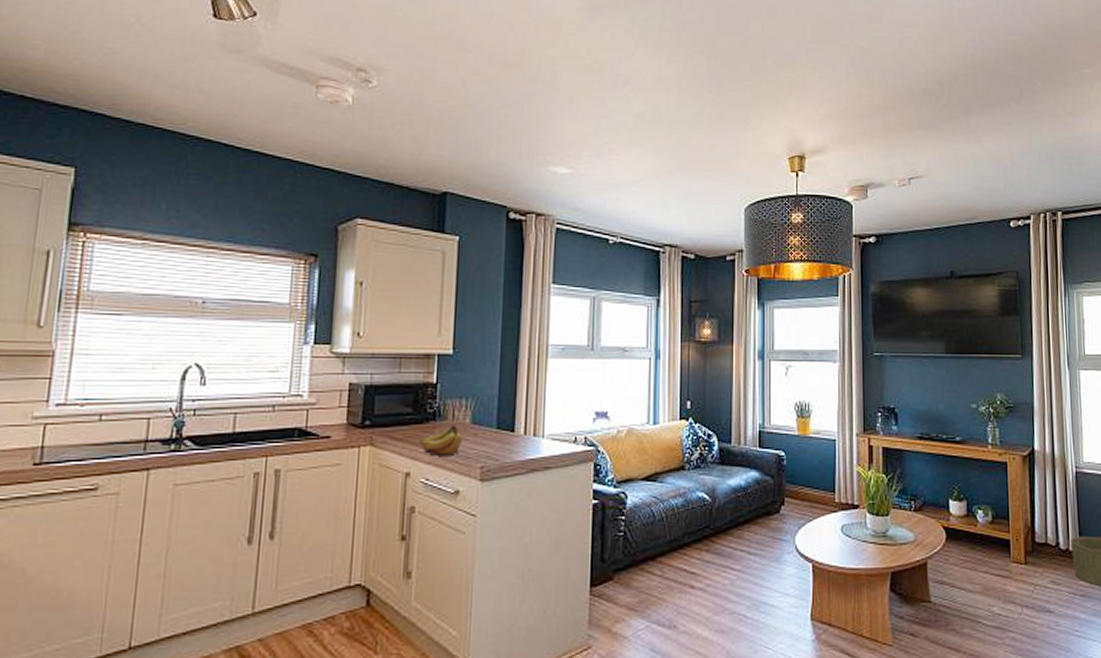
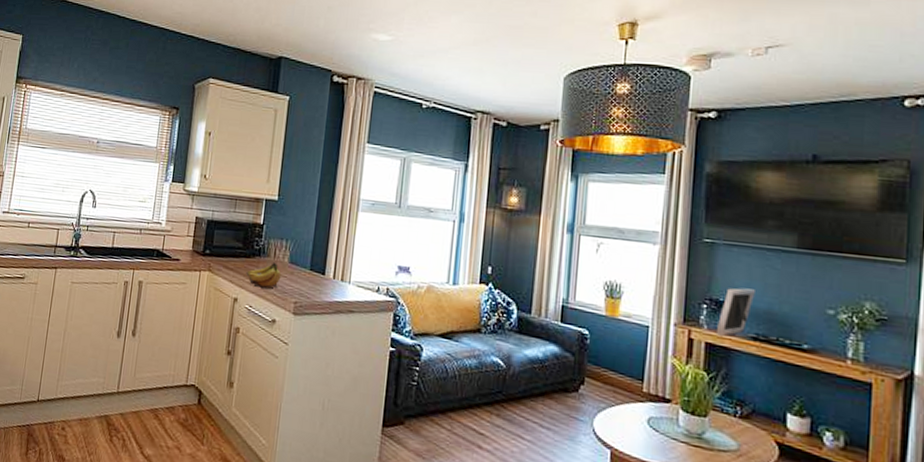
picture frame: none [889,394,917,439] -> present [715,288,755,336]

